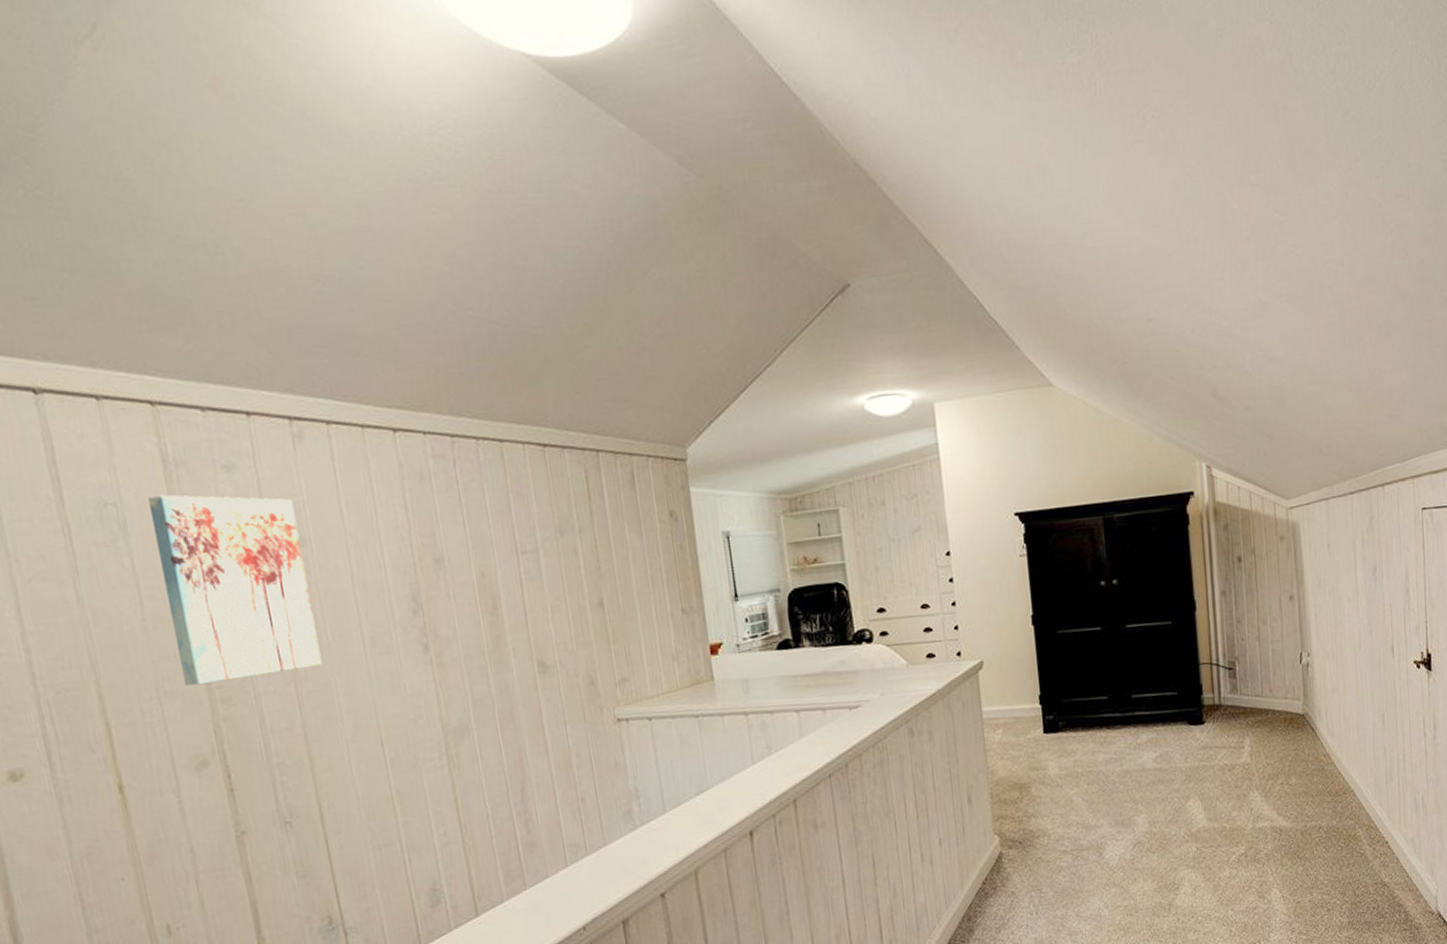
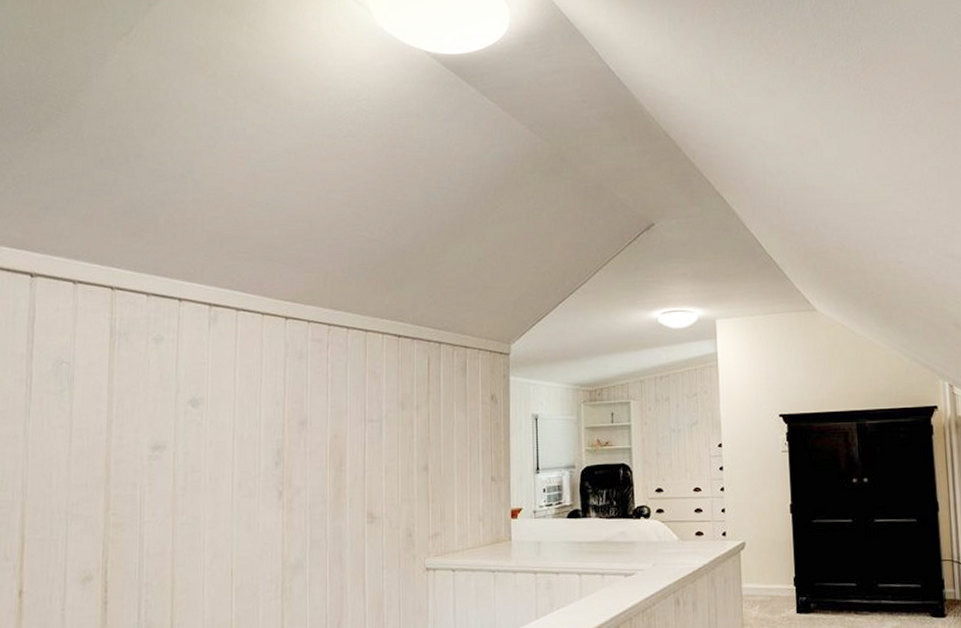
wall art: present [147,494,322,686] -> none [88,357,200,512]

